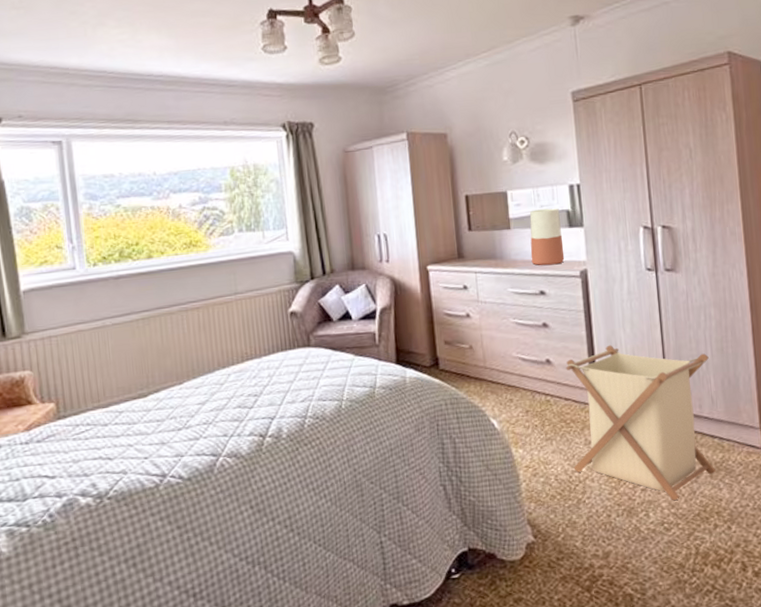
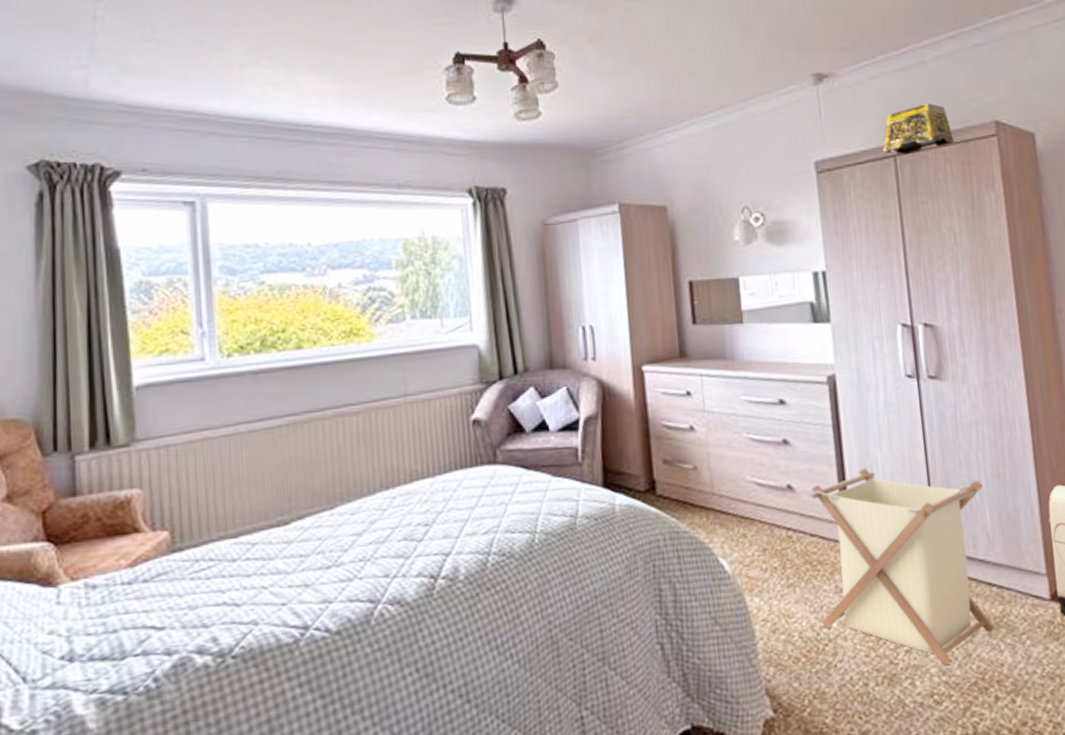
vase: present [529,208,565,266] -> none [766,299,809,369]
decorative box: none [630,38,692,84] -> present [883,103,954,155]

